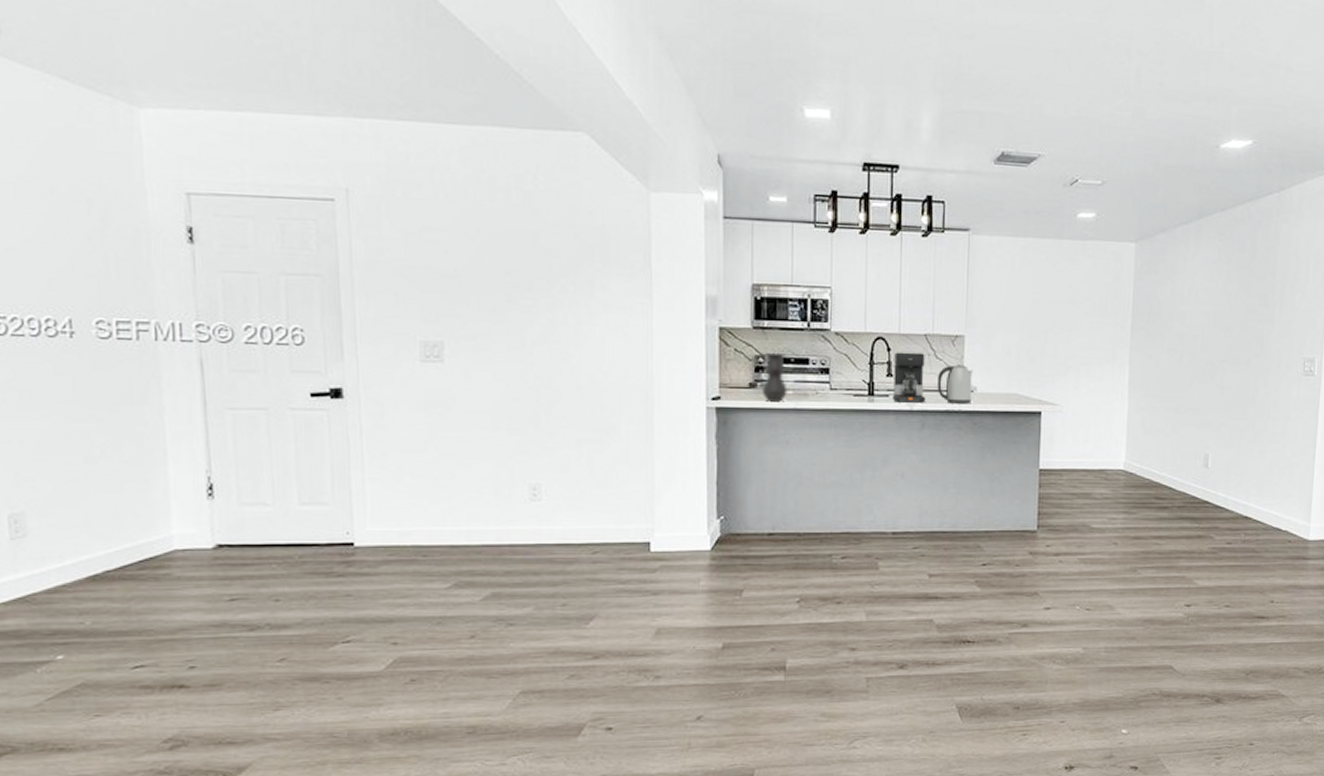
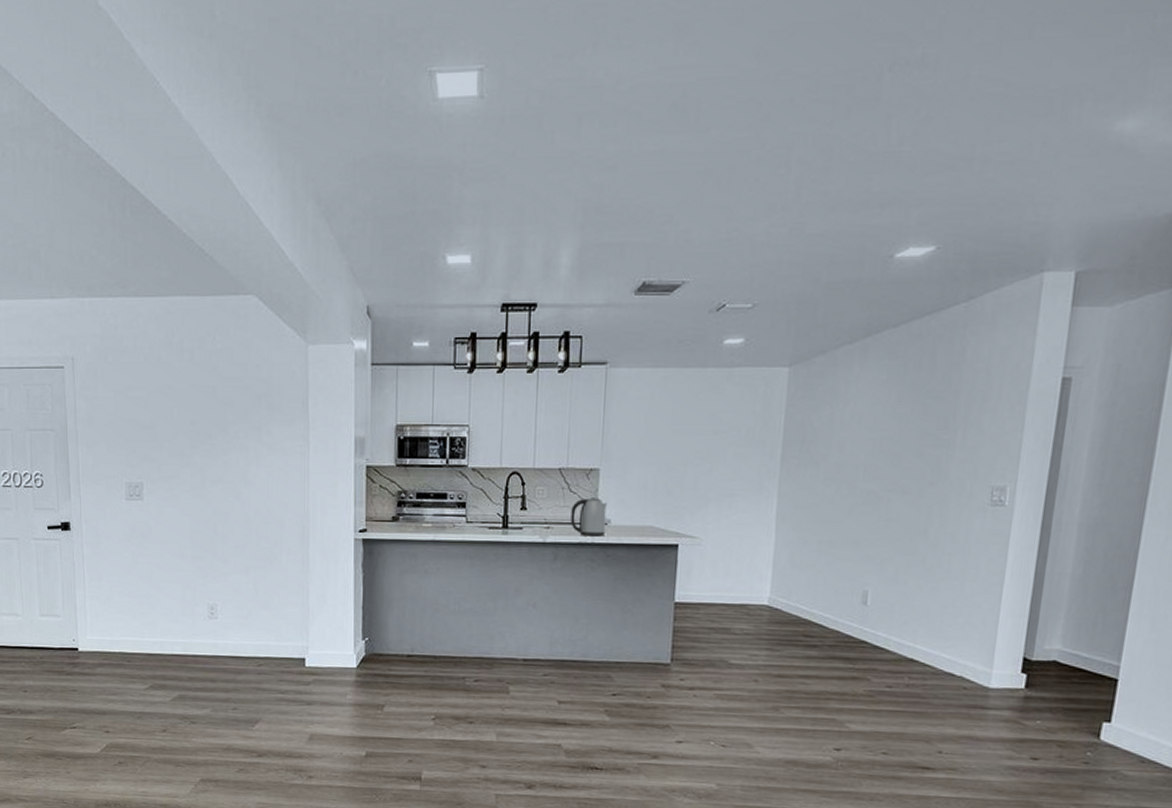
vase: present [762,353,788,402] -> none [404,489,427,534]
coffee maker: present [892,352,927,403] -> none [525,486,560,535]

